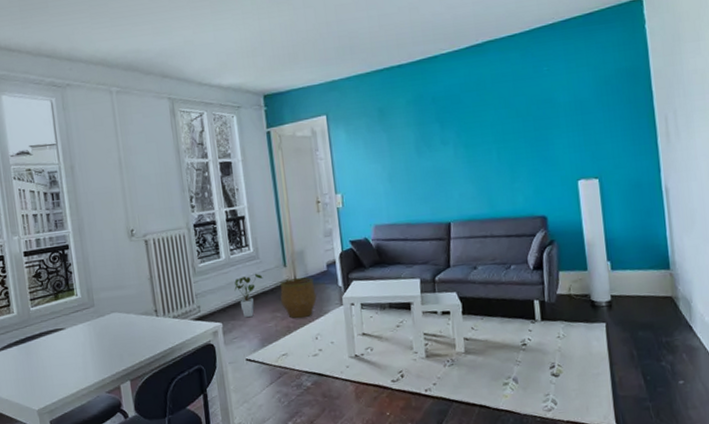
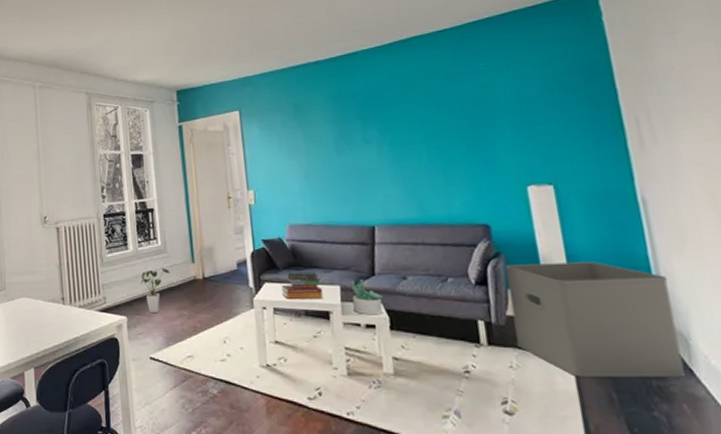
basket: present [279,277,317,319] -> none [186,275,226,319]
books: none [367,267,405,294] -> present [281,271,323,299]
succulent plant: none [429,271,457,304] -> present [350,279,383,315]
storage box: none [557,243,687,341] -> present [505,261,687,377]

